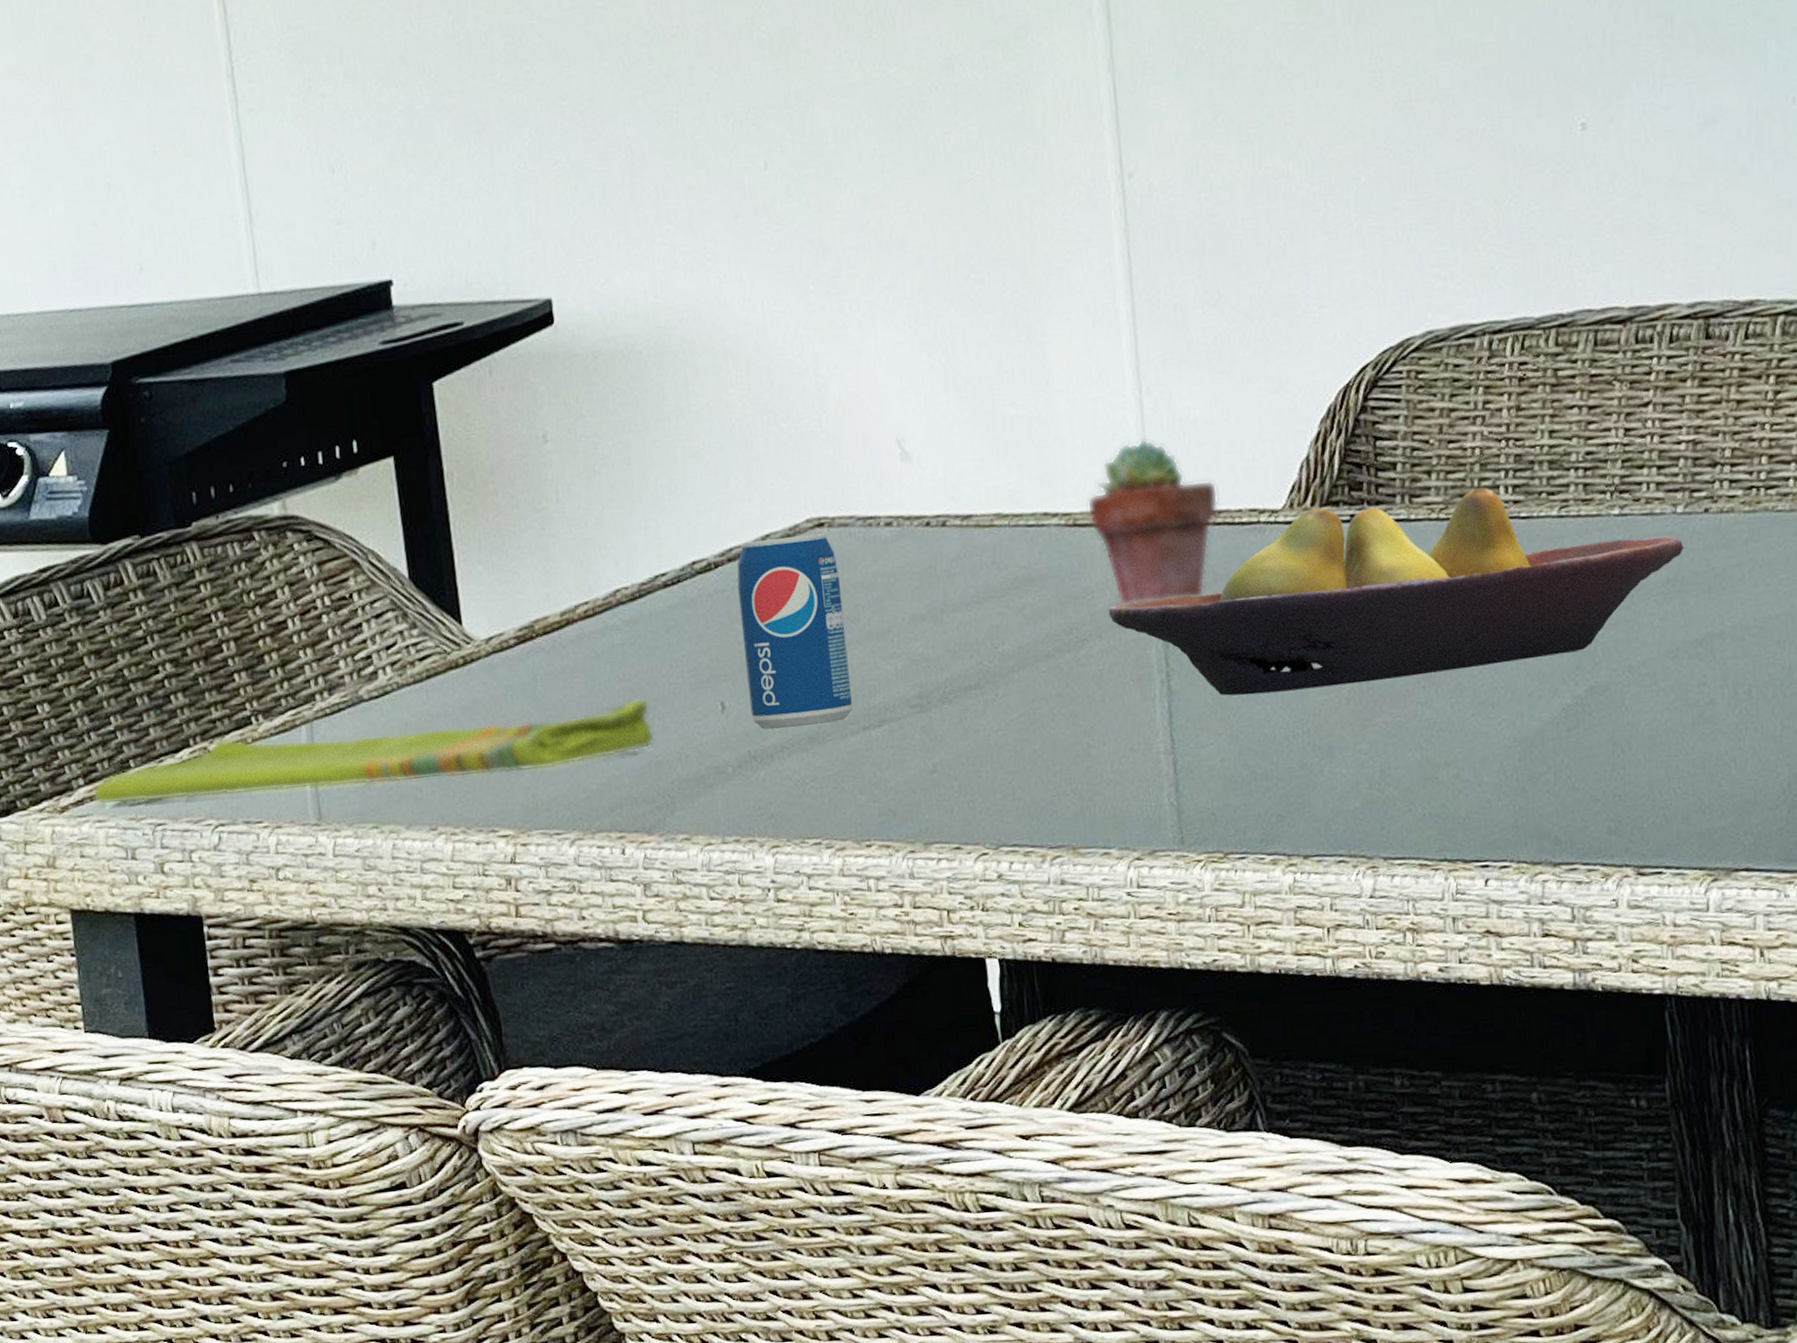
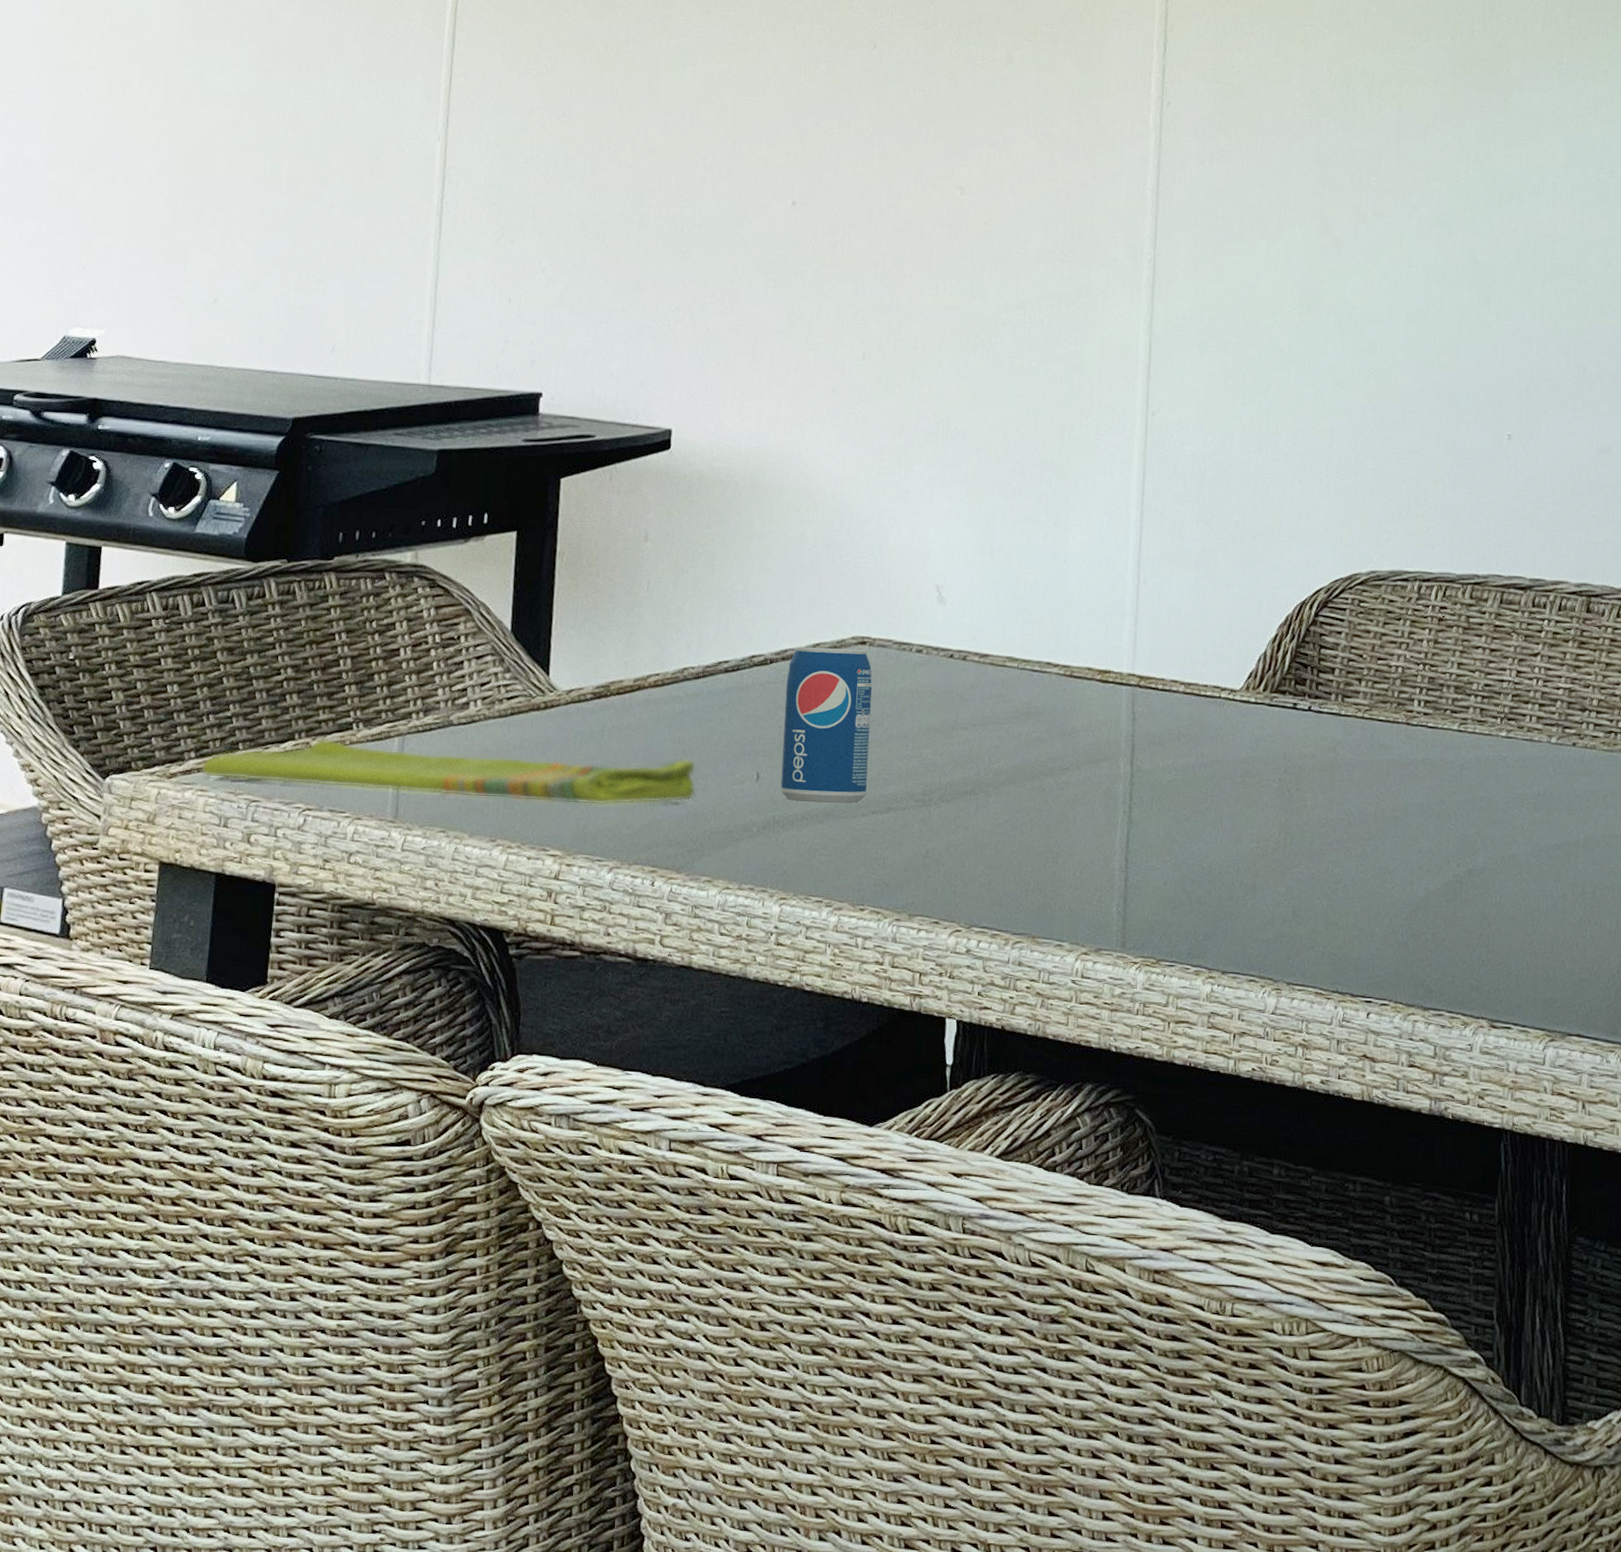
potted succulent: present [1086,439,1219,605] -> none [1083,617,1190,749]
fruit bowl: present [1108,487,1684,696] -> none [1088,694,1554,840]

